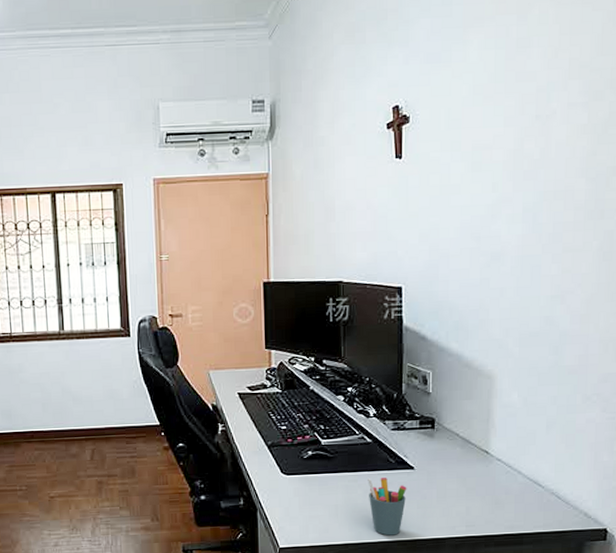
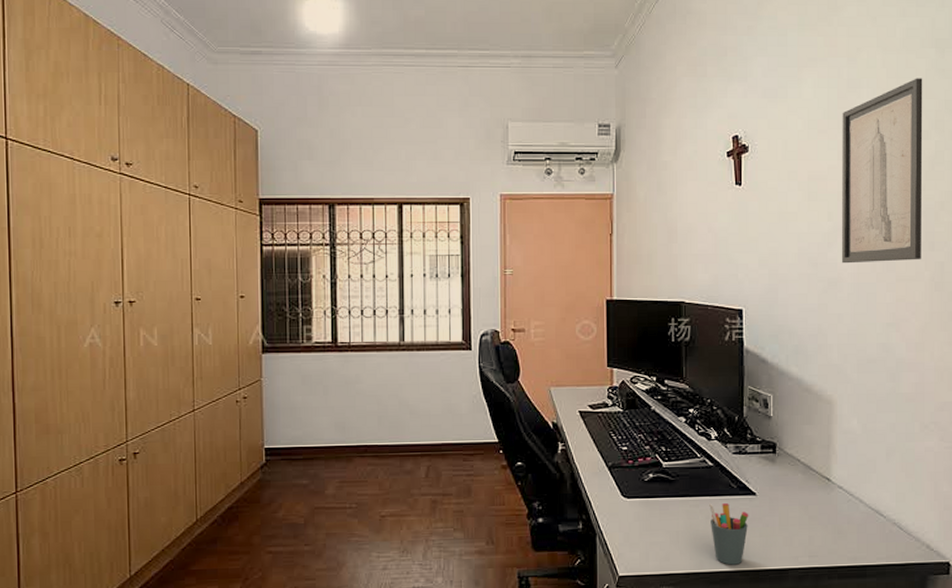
wall art: none [505,33,599,236] -> present [841,78,923,264]

